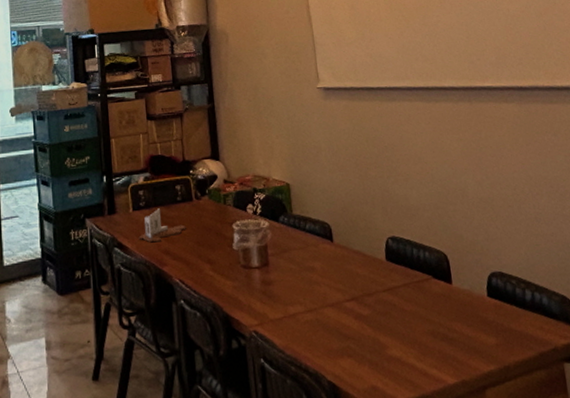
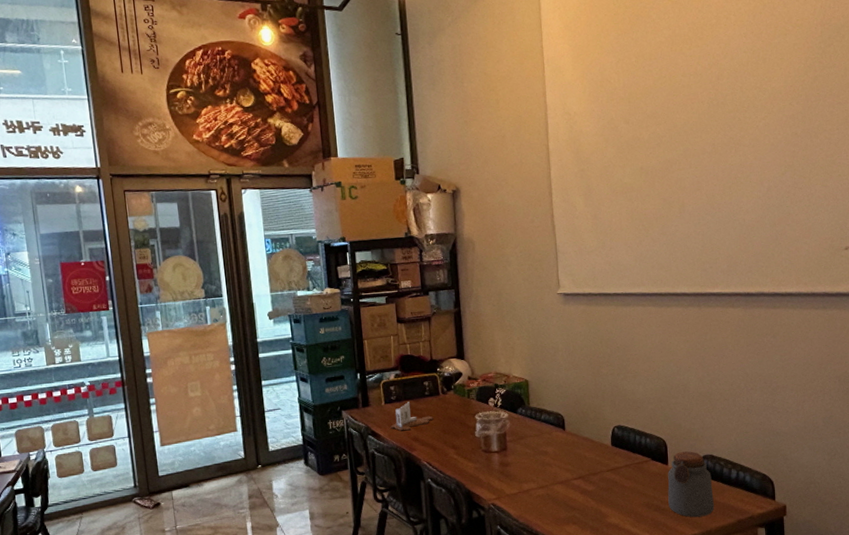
jar: none [452,267,511,350] -> present [668,451,714,518]

